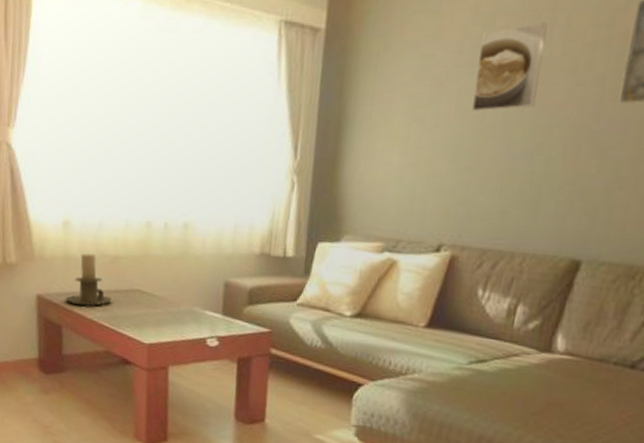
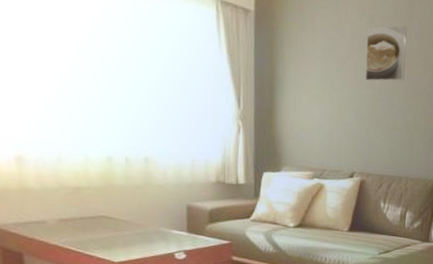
candle holder: present [66,253,113,306] -> none [25,185,78,233]

